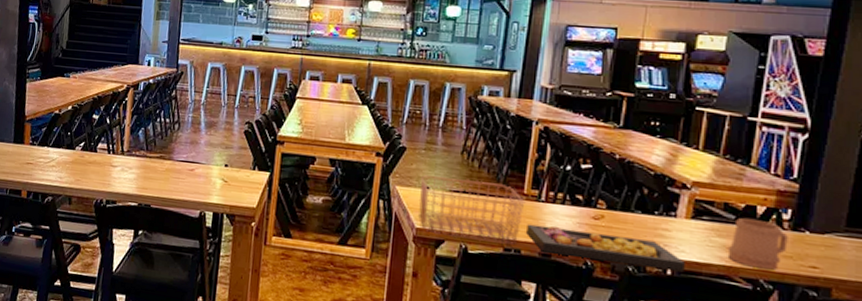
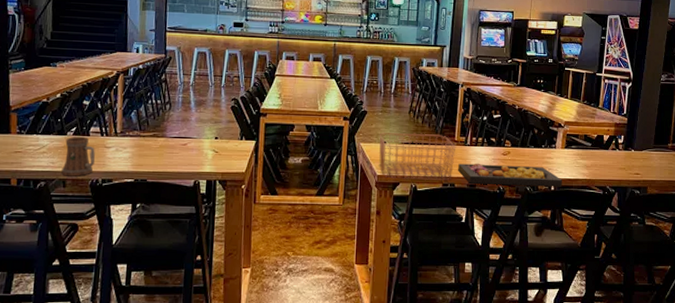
beer mug: none [68,151,102,195] -> present [61,136,95,177]
beer mug: present [727,217,788,270] -> none [587,144,622,179]

